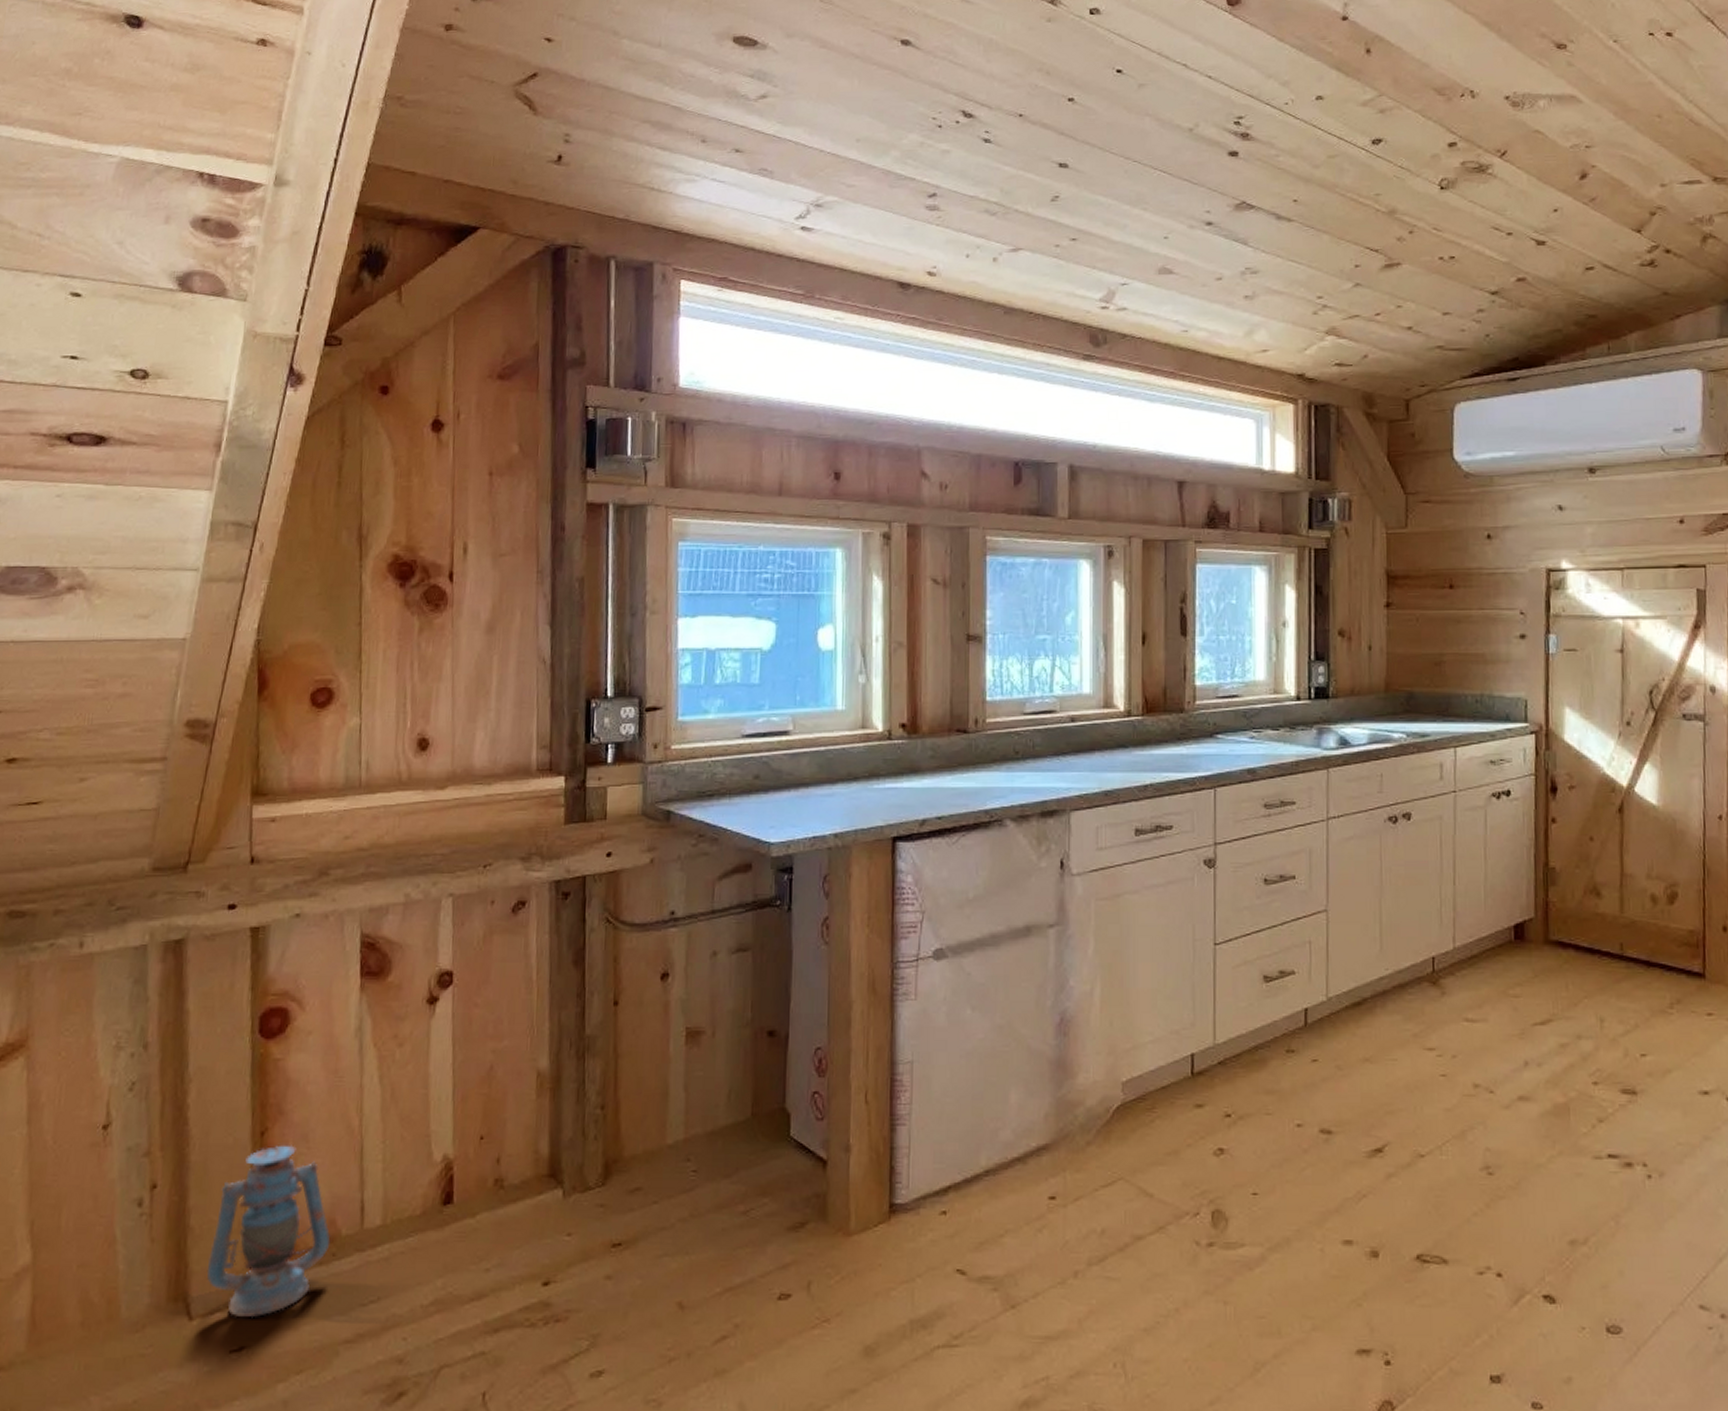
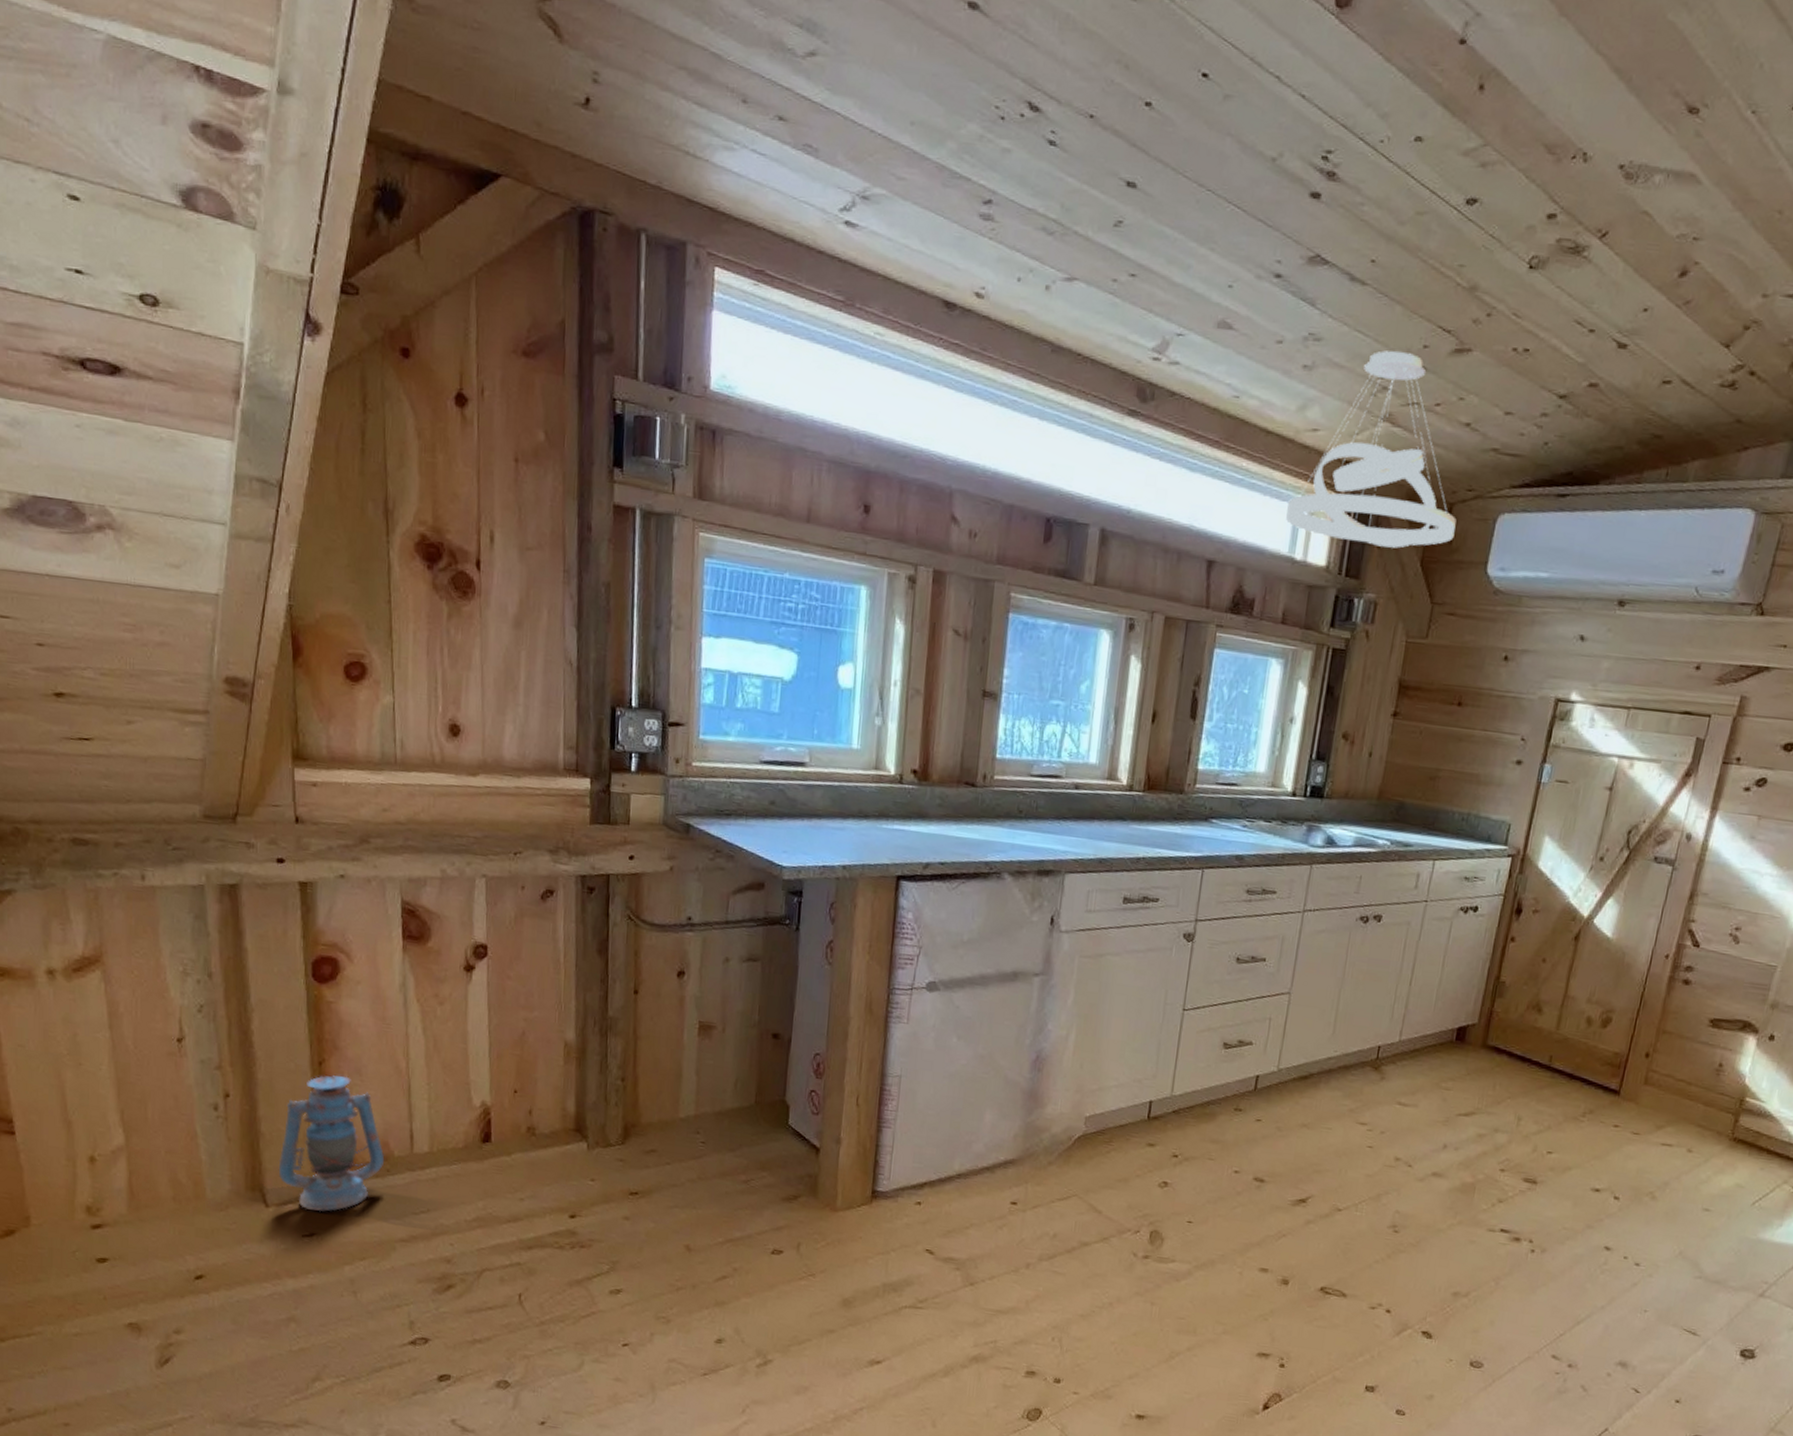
pendant light: none [1249,273,1415,448] -> present [1286,350,1457,549]

